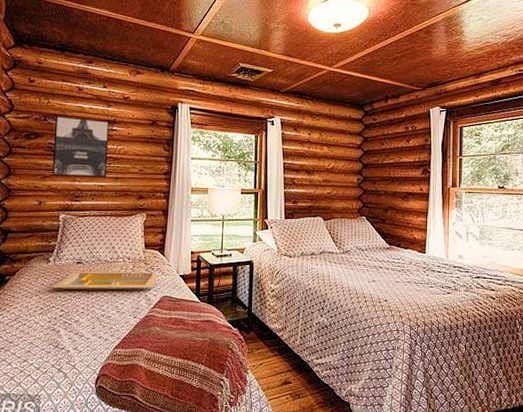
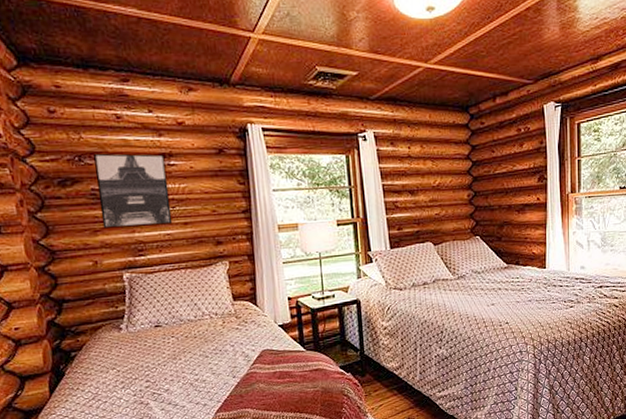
serving tray: present [51,270,159,290] -> none [129,326,255,359]

